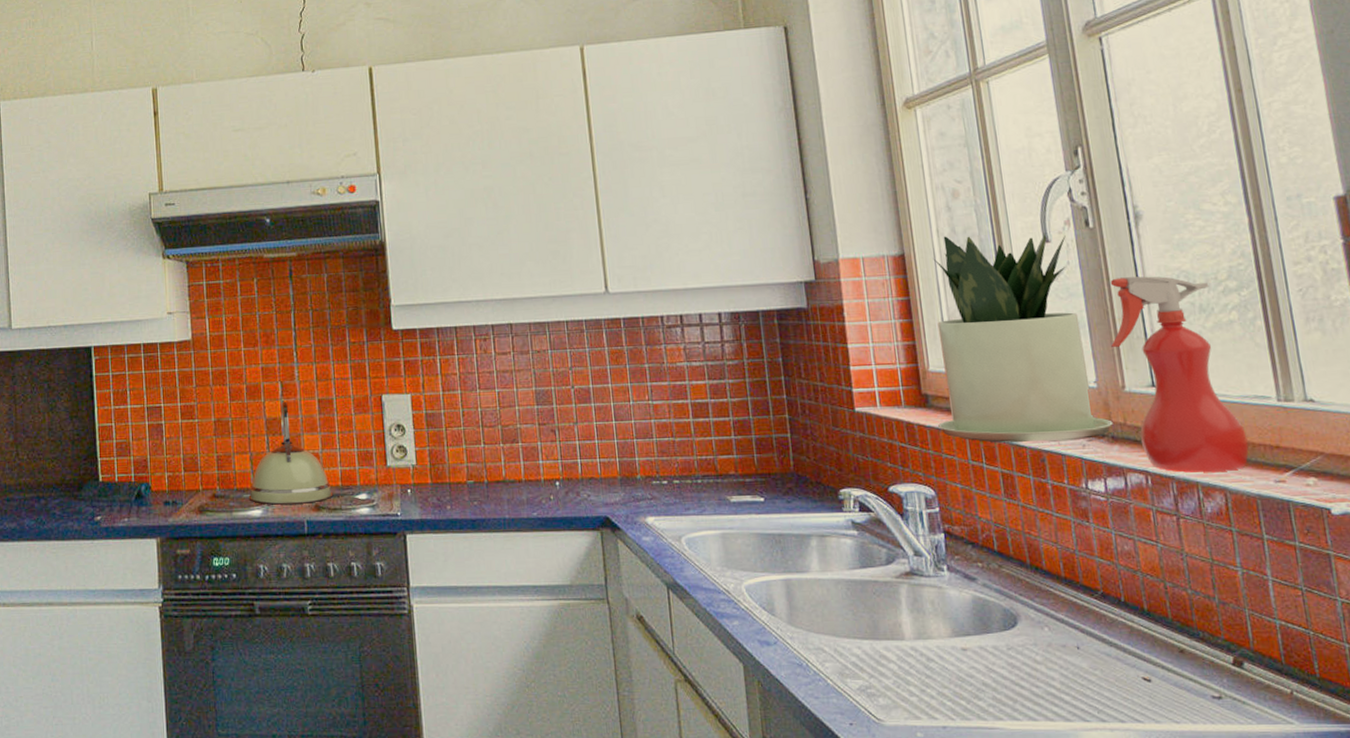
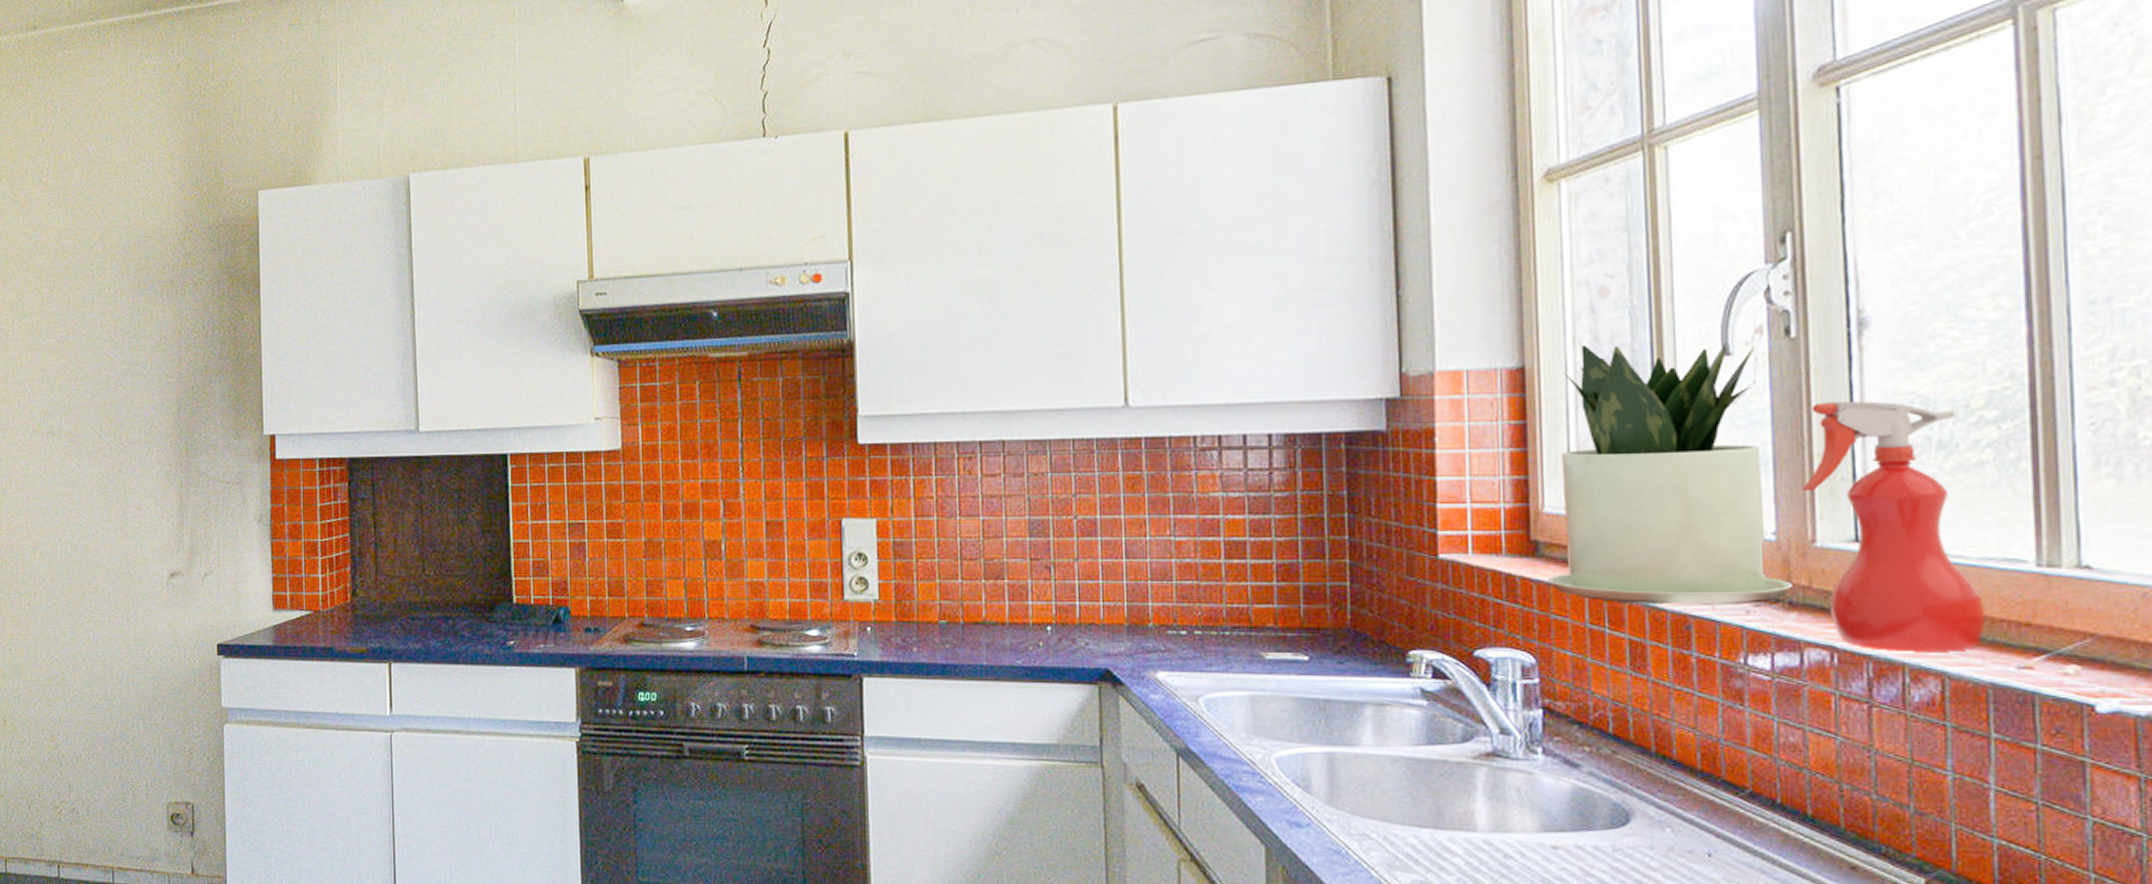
kettle: present [248,402,333,505] -> none [681,522,779,638]

